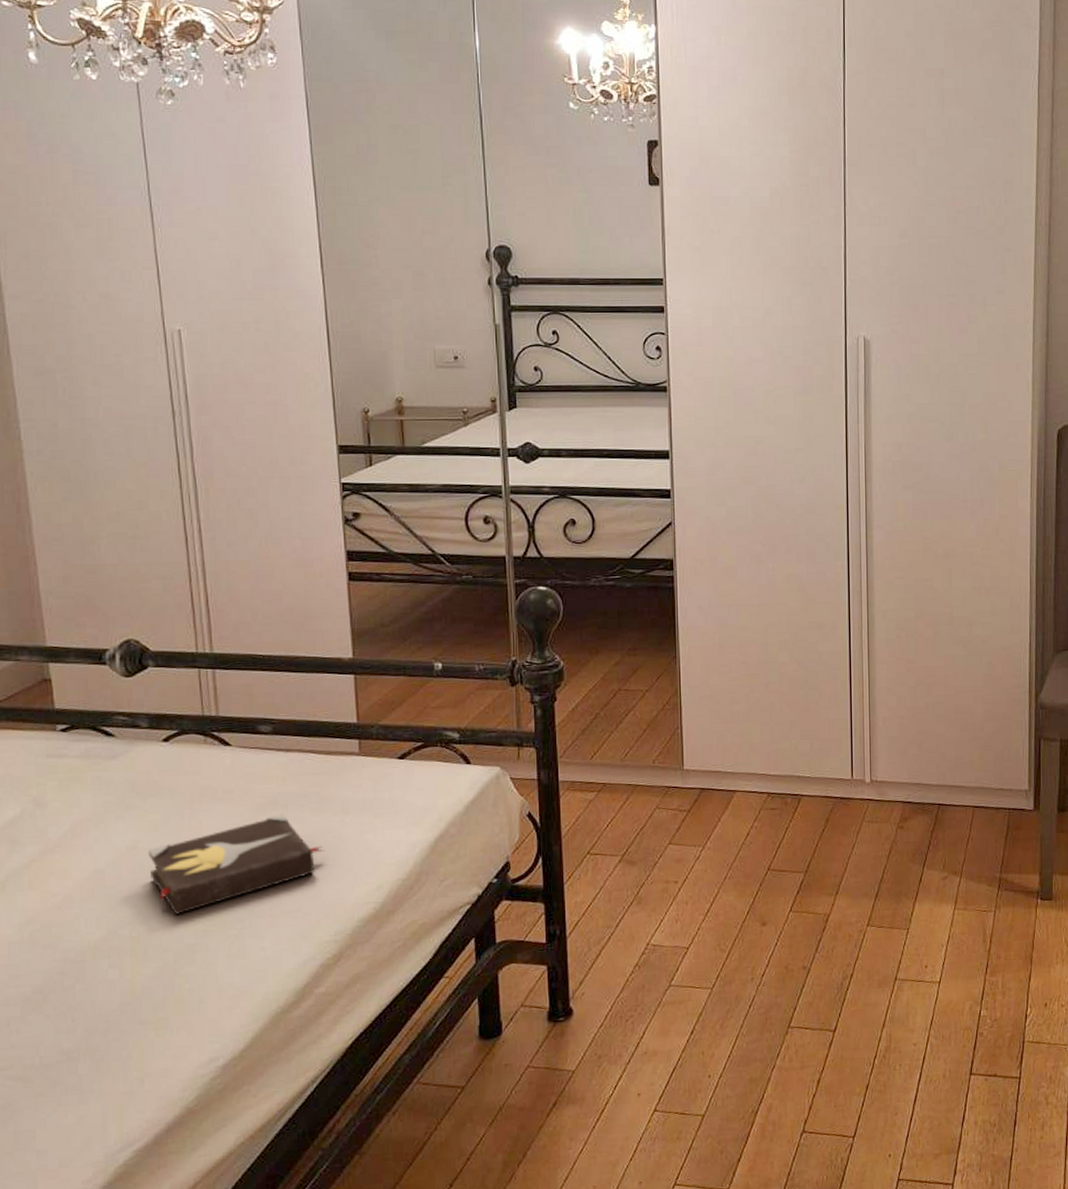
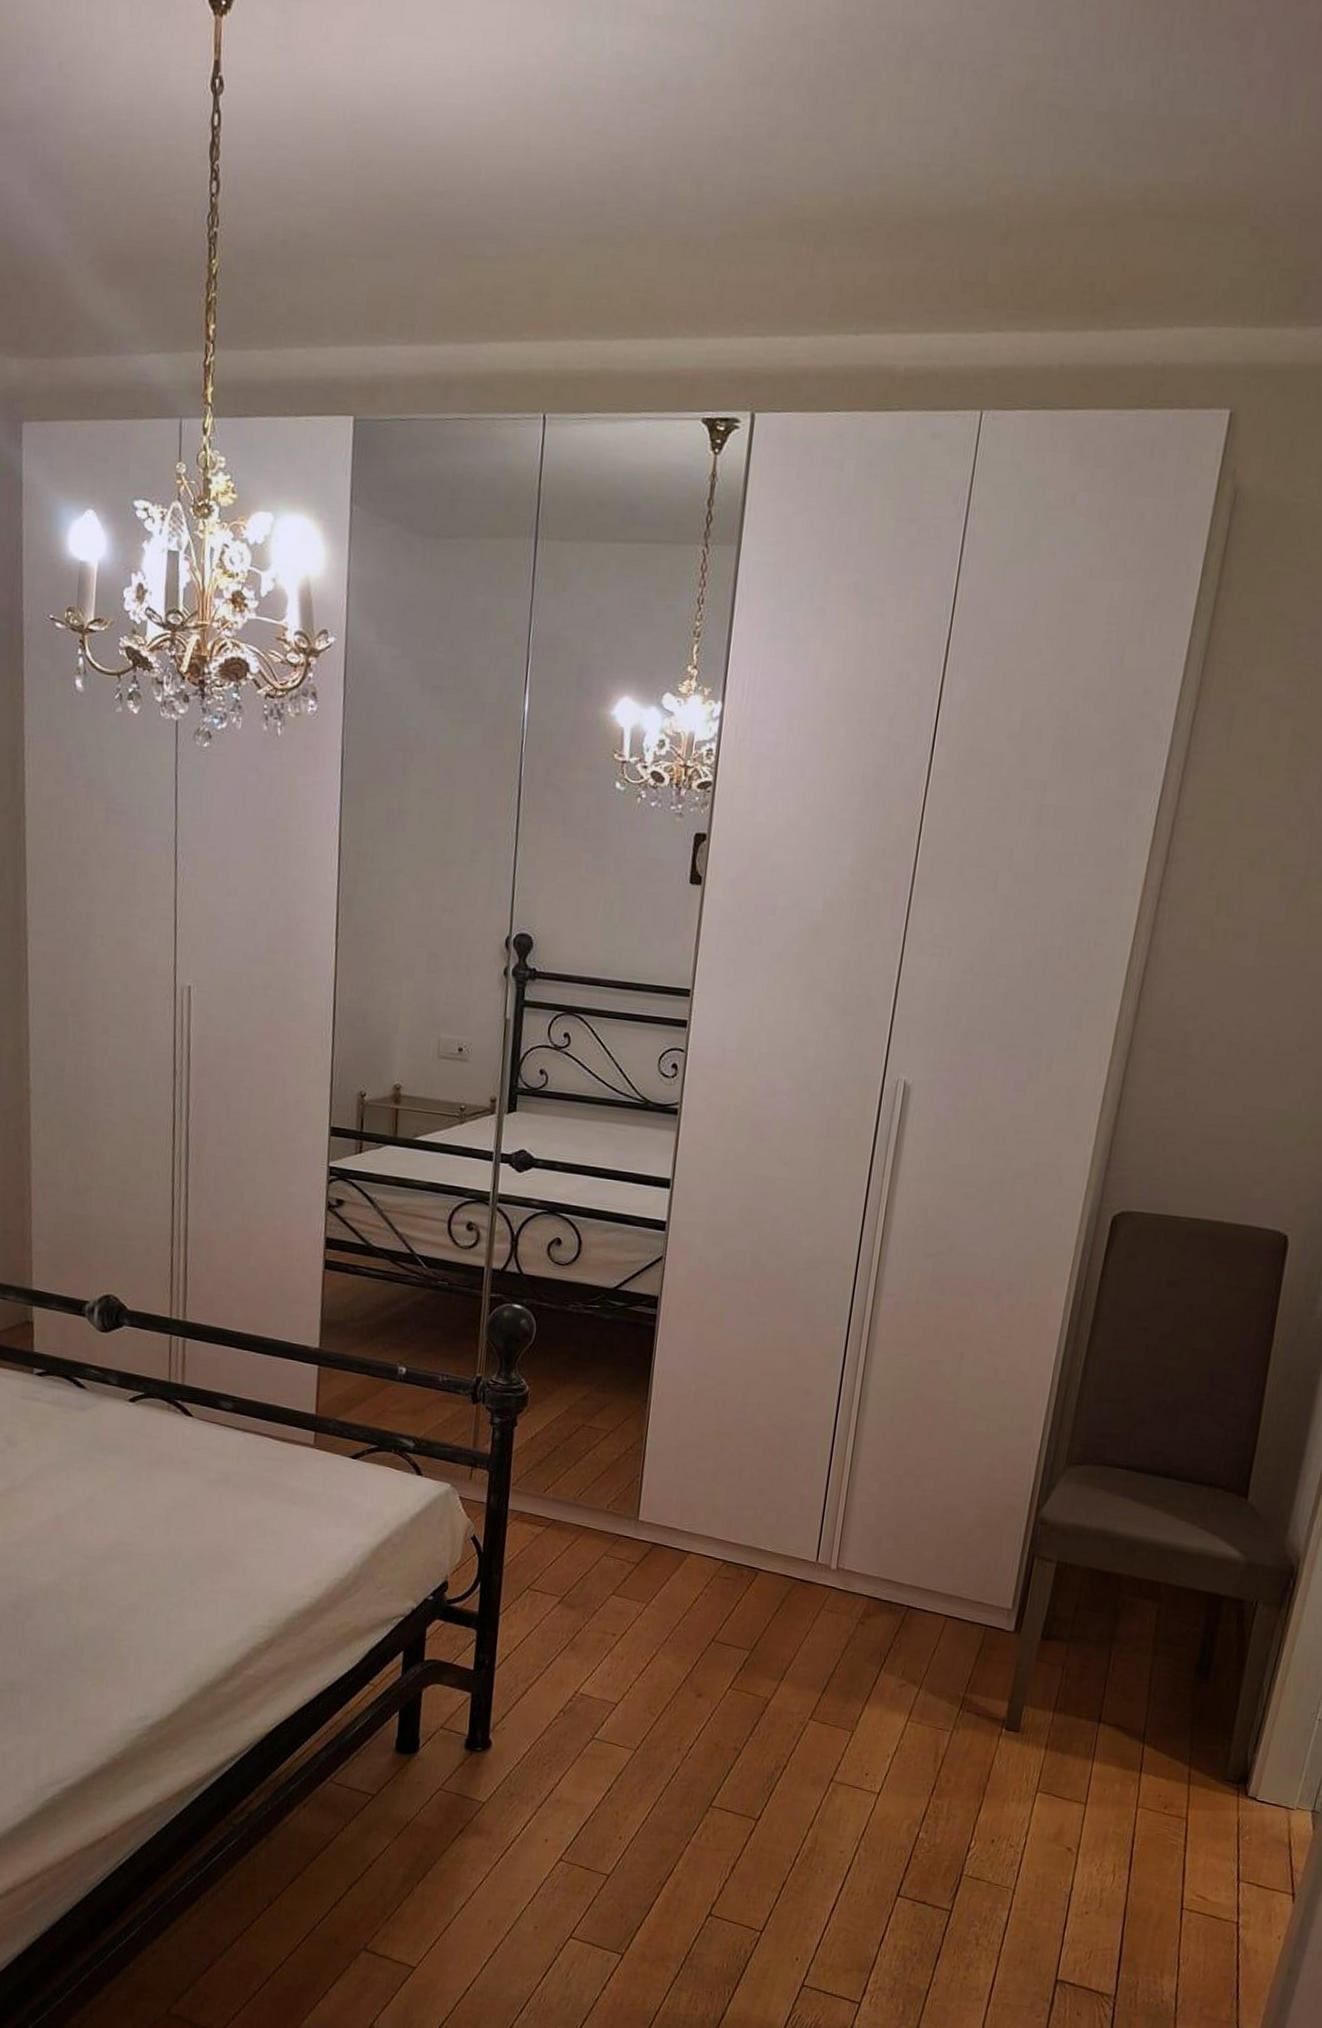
hardback book: present [148,813,325,915] -> none [104,1491,270,1573]

